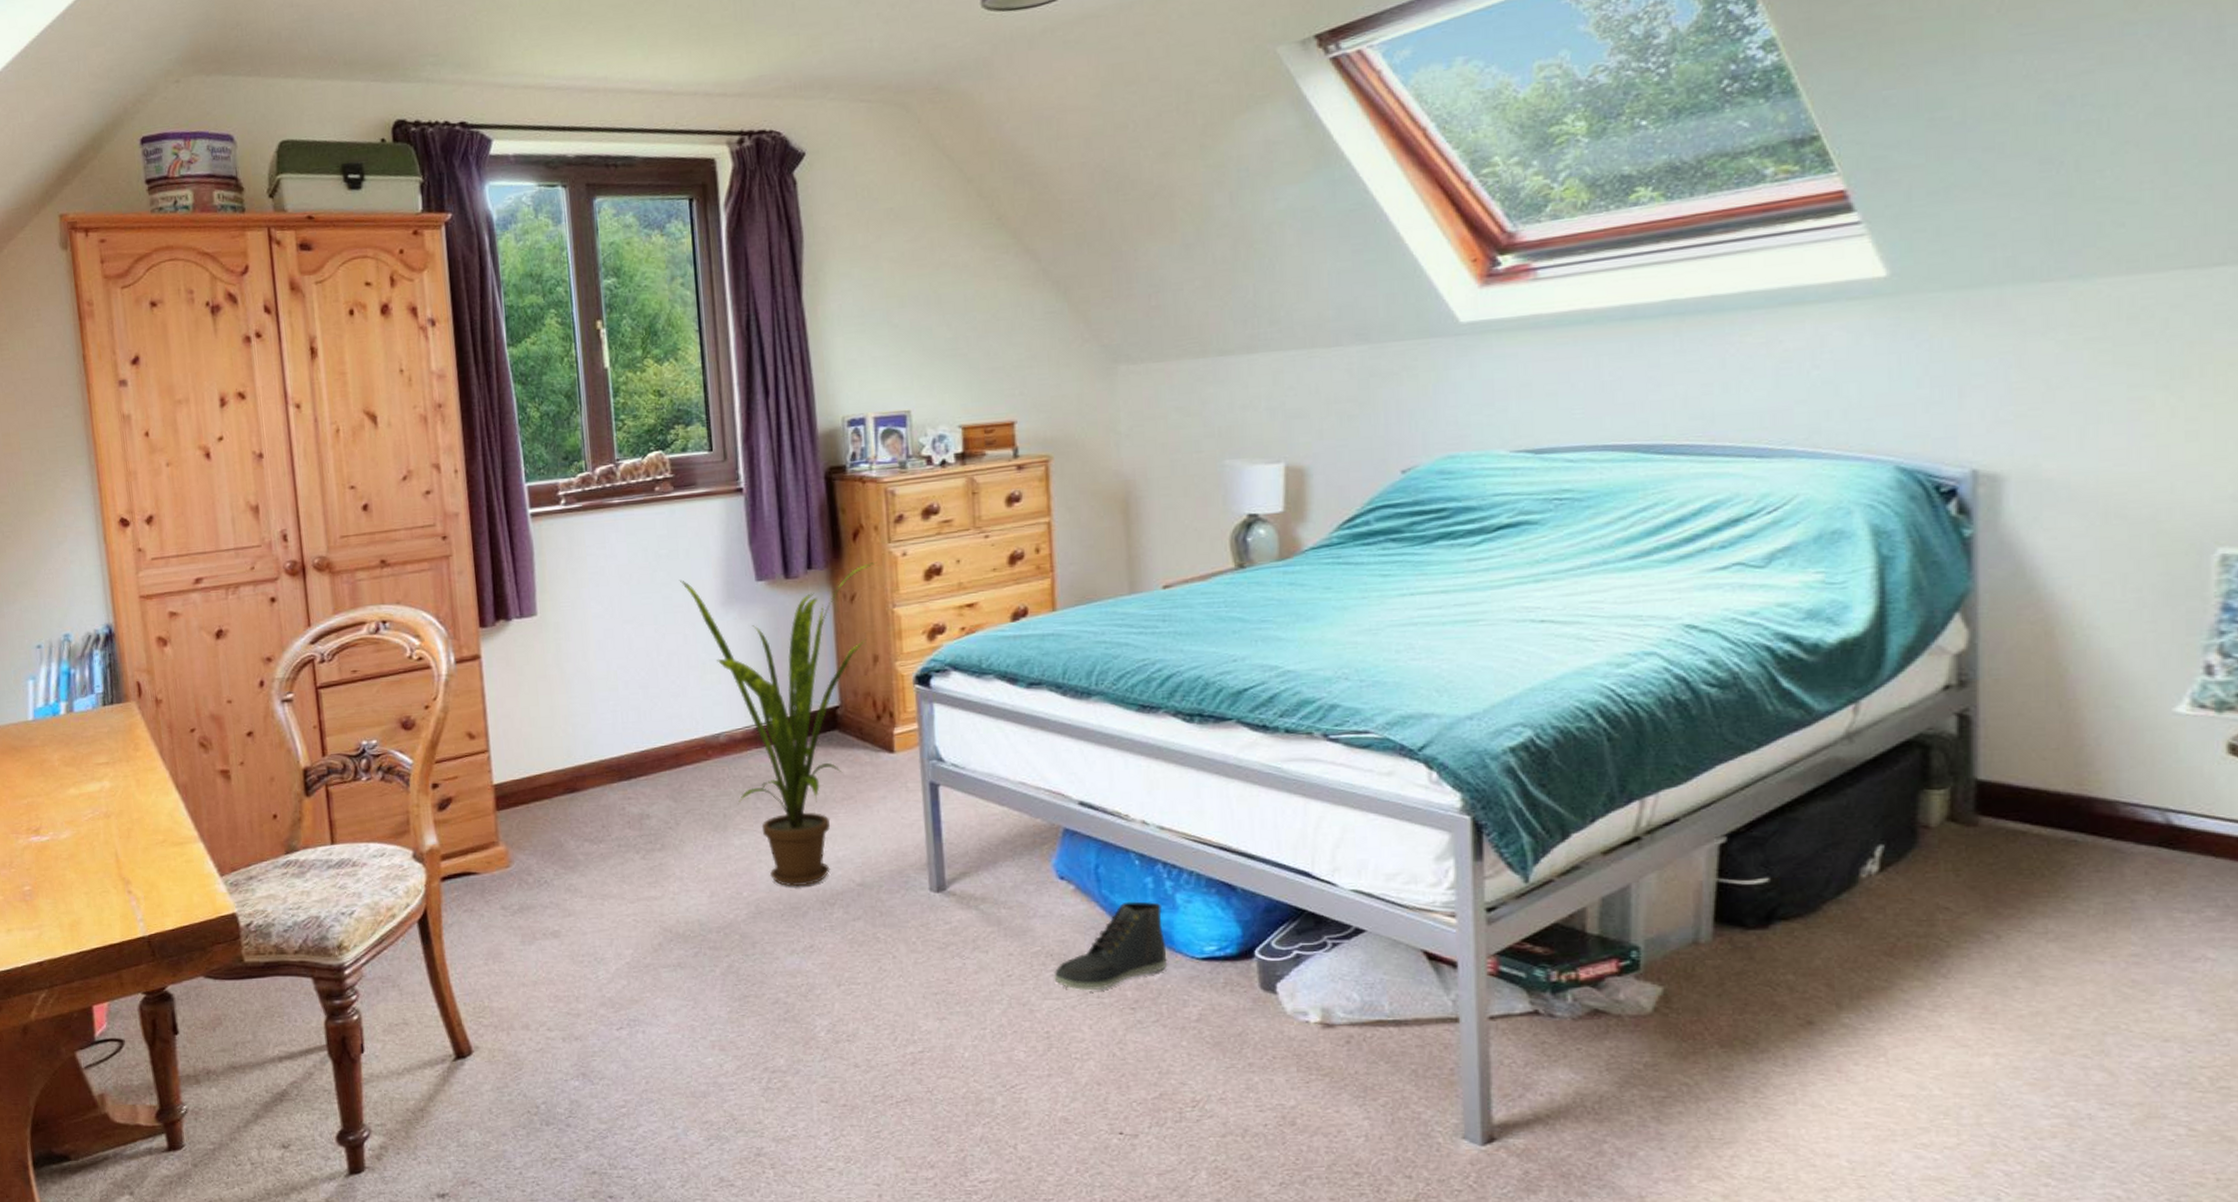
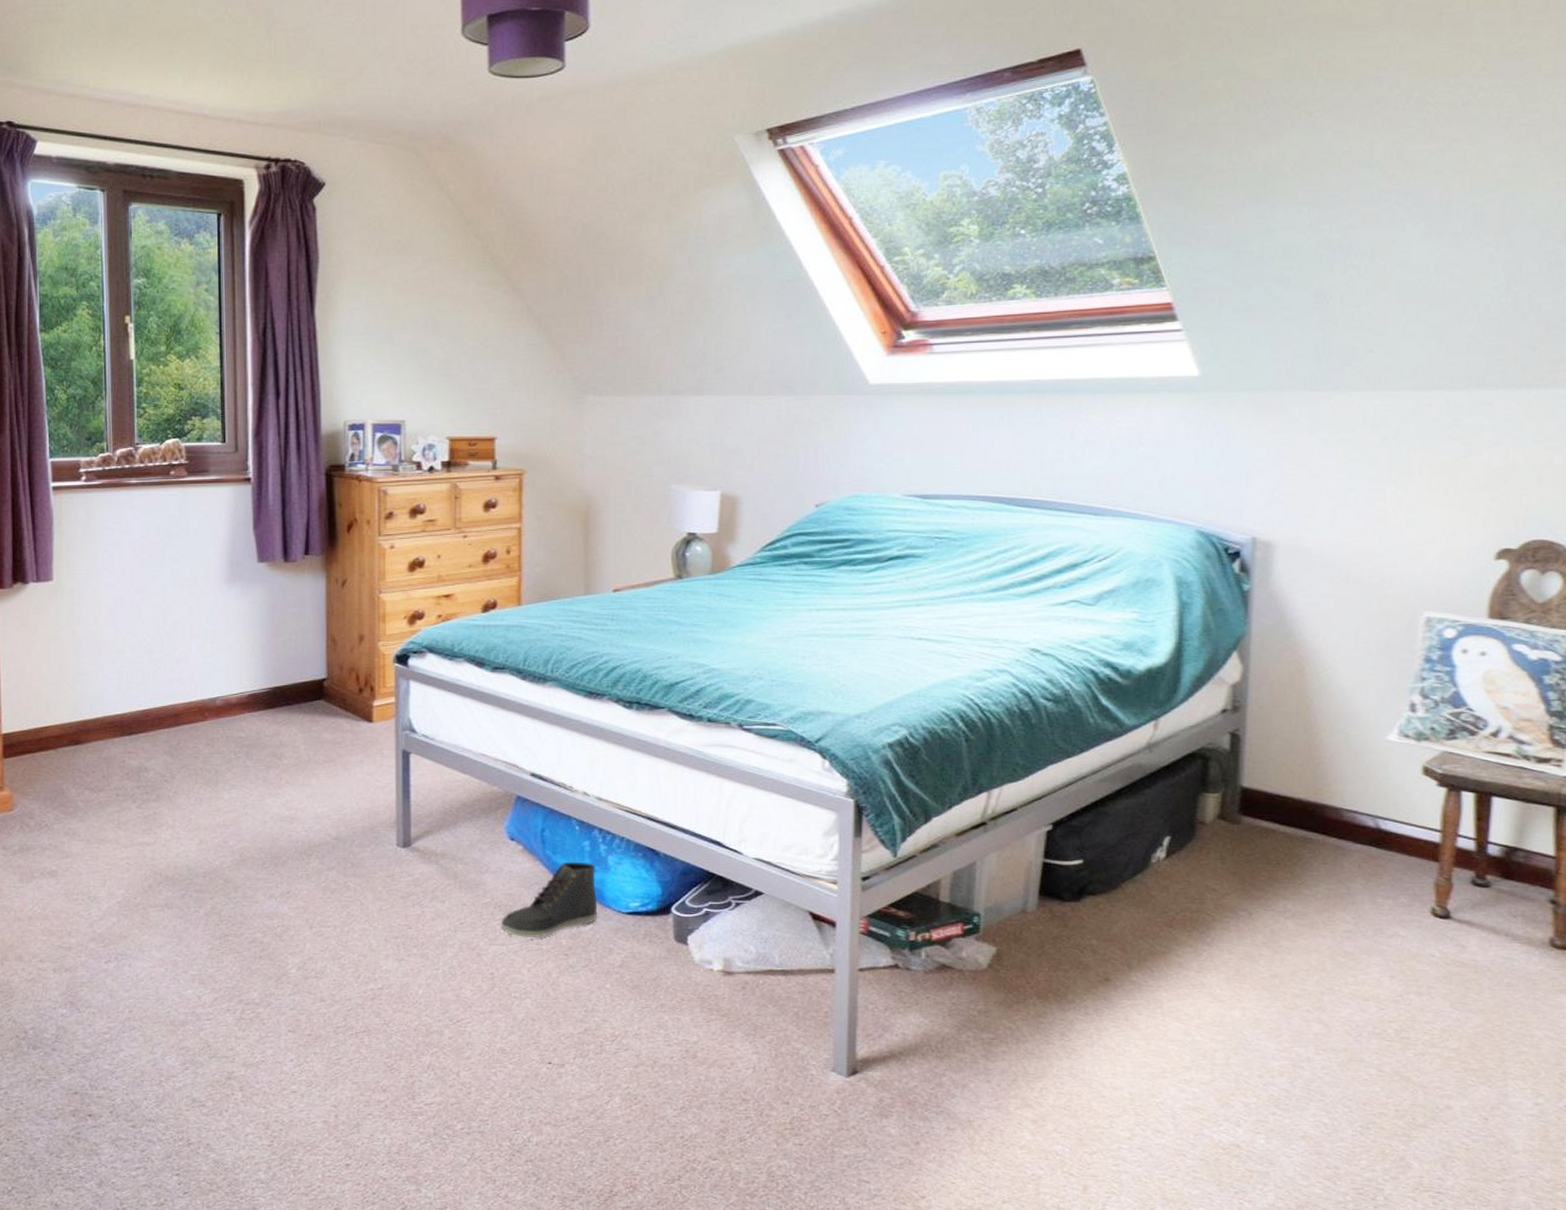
house plant: present [679,562,877,887] -> none [187,553,367,838]

